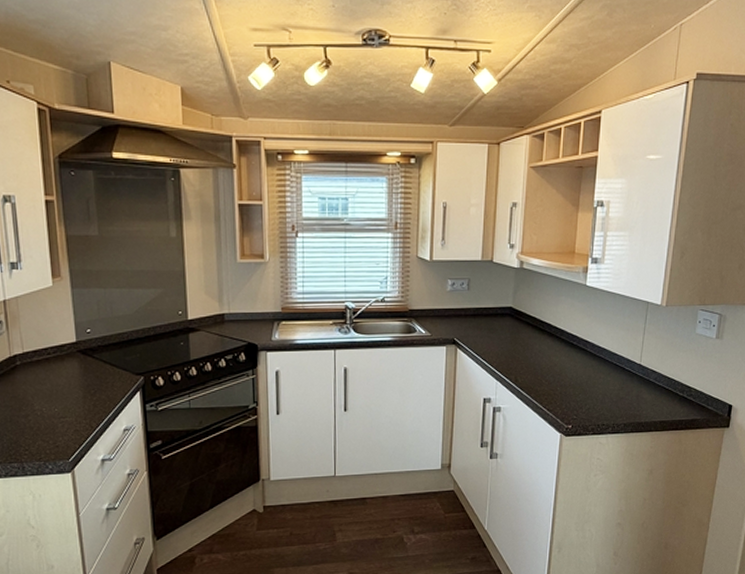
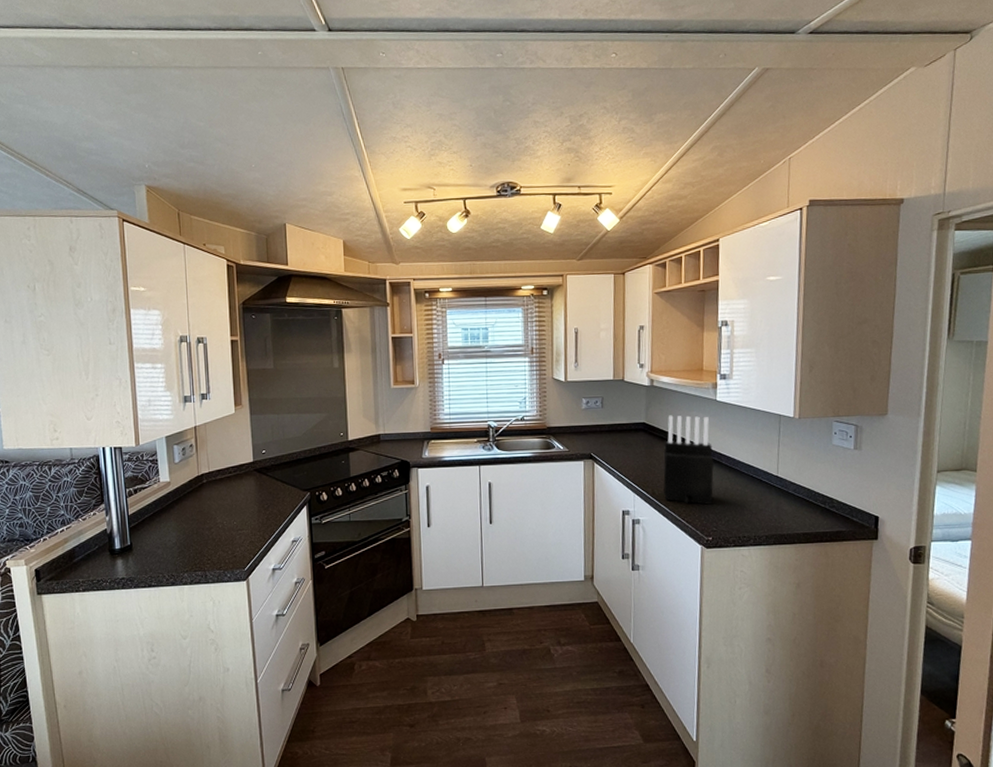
knife block: none [527,300,579,393] -> present [663,415,714,505]

